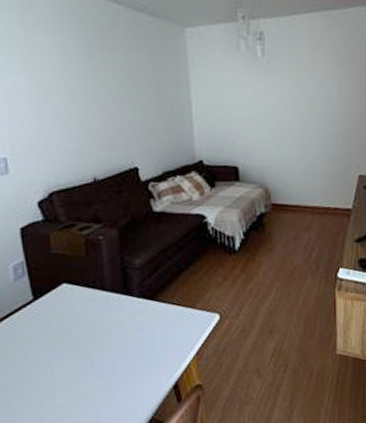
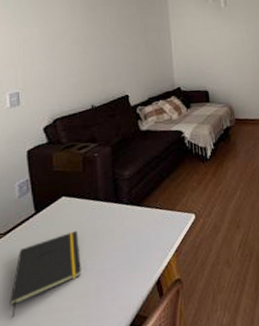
notepad: none [11,322,88,409] -> present [10,230,81,318]

